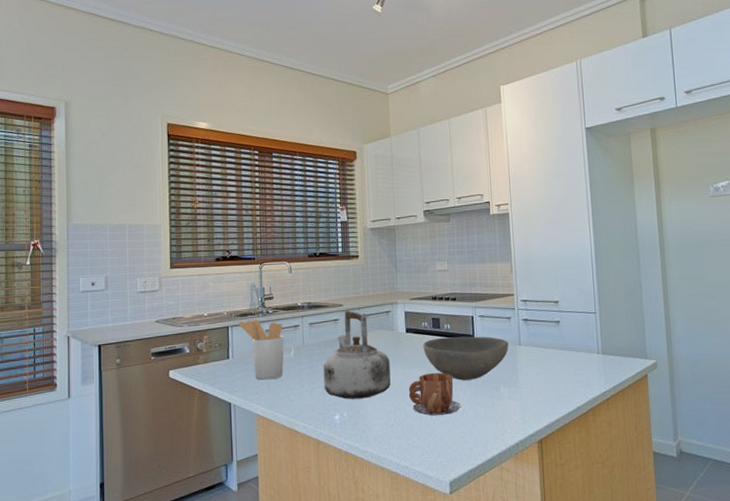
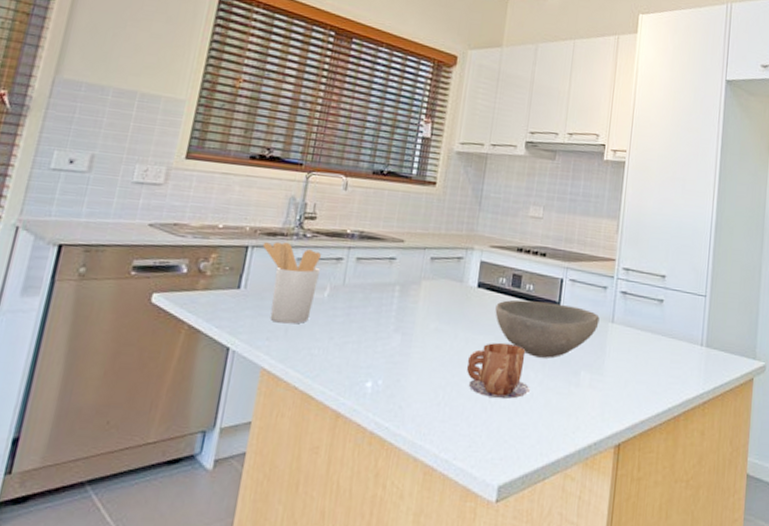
kettle: present [323,310,391,399] -> none [359,248,451,365]

